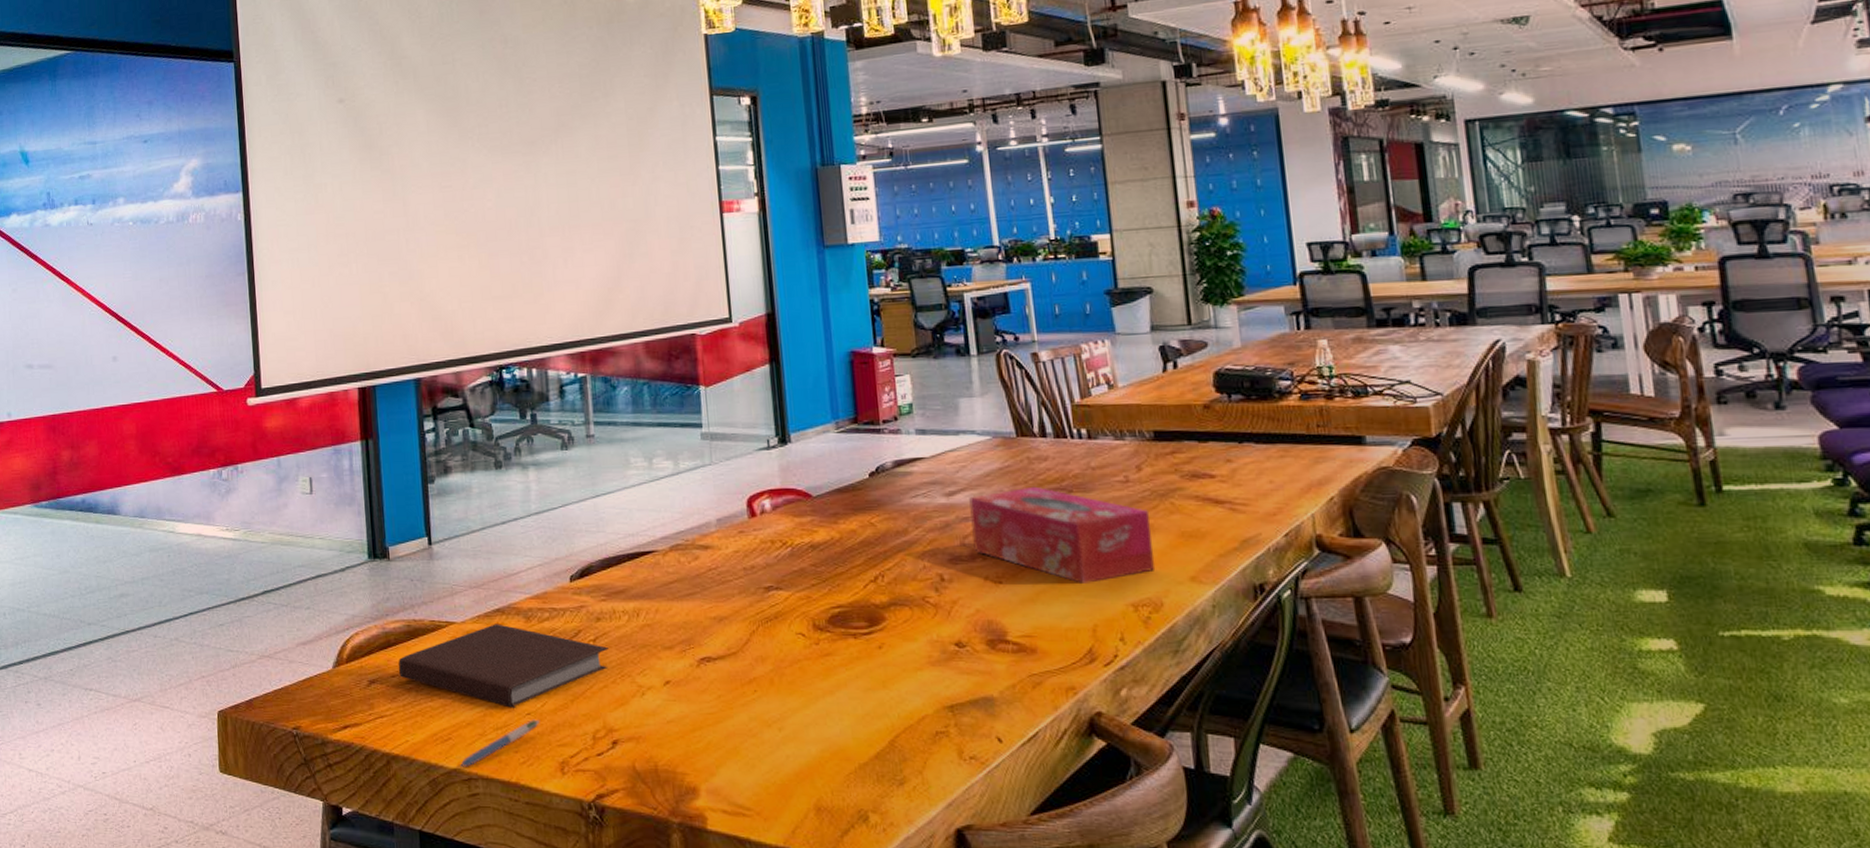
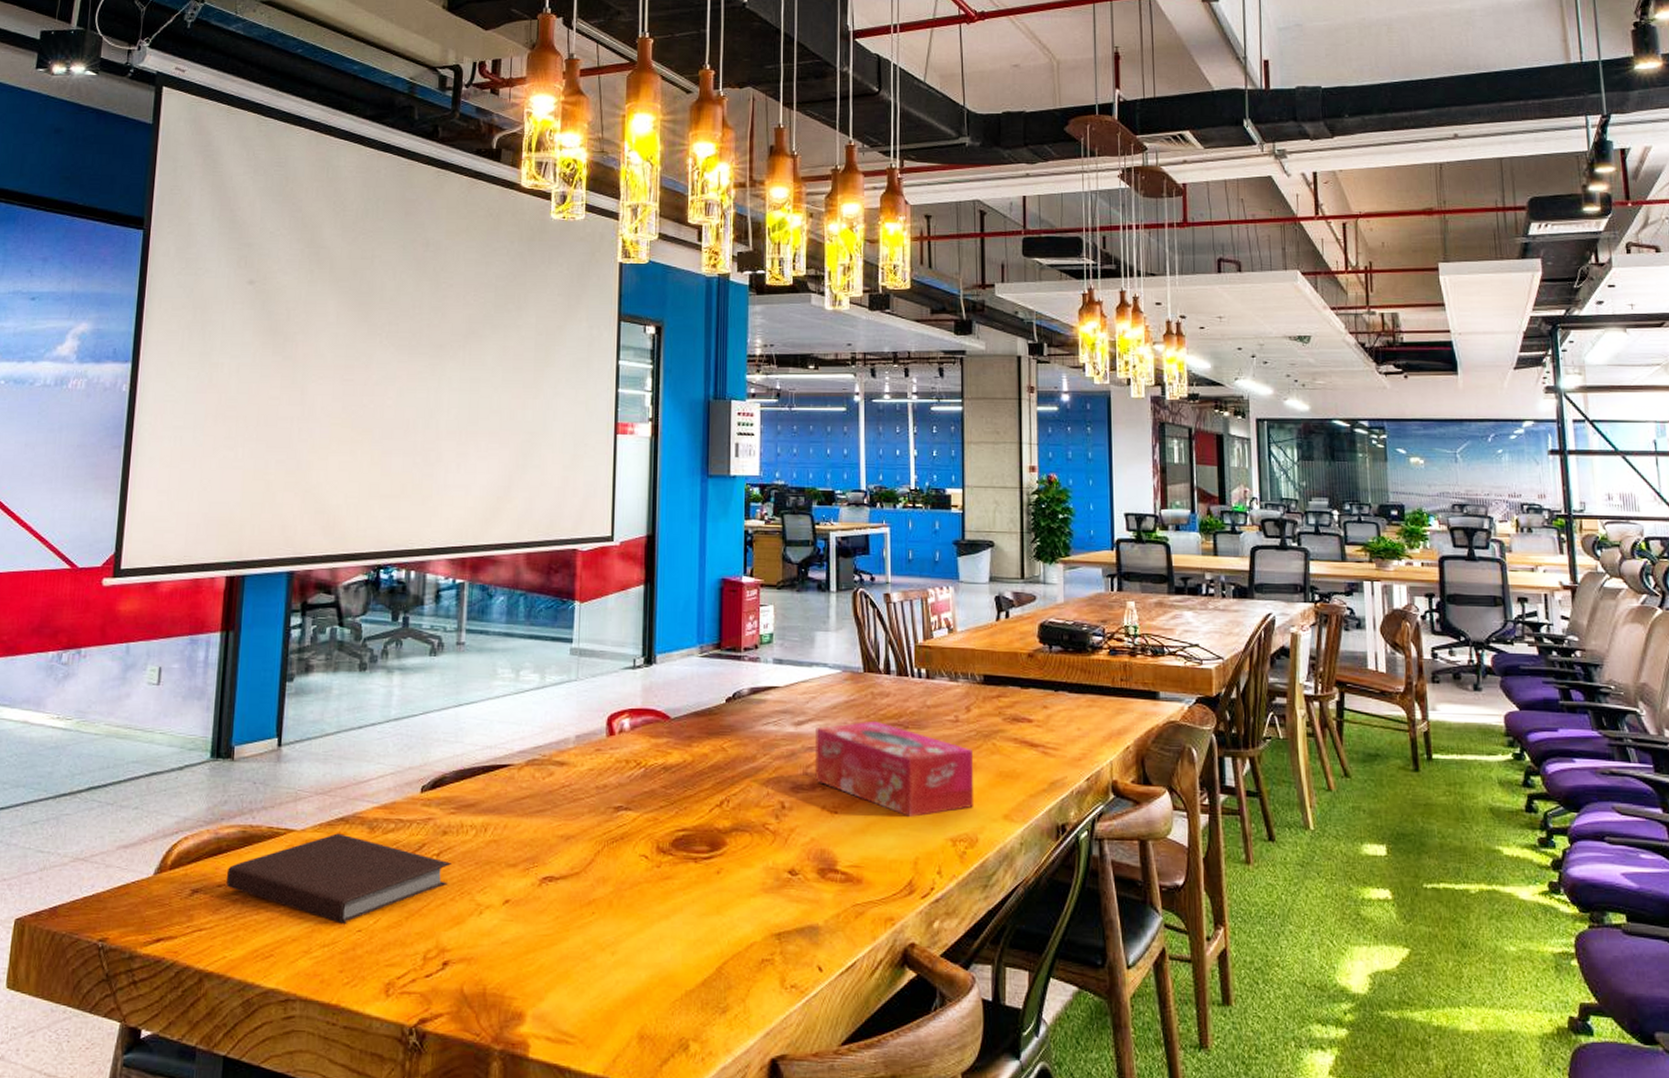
pen: present [460,719,539,767] -> none [279,937,369,987]

